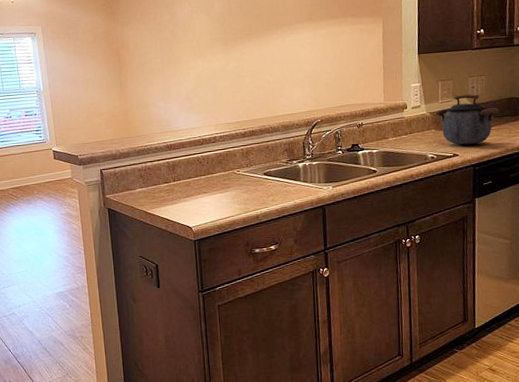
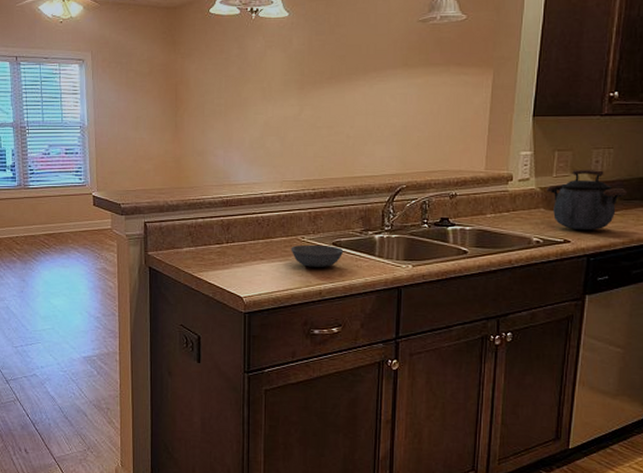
bowl: none [229,175,274,196] -> present [291,244,344,267]

